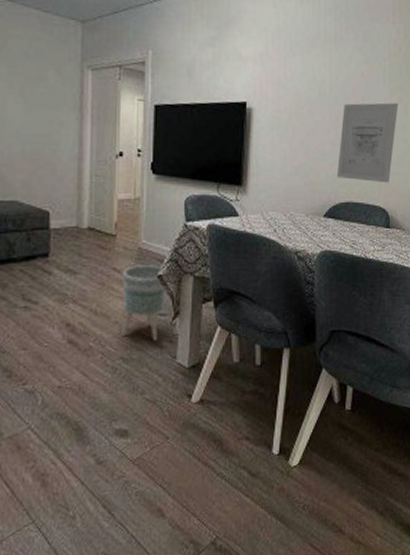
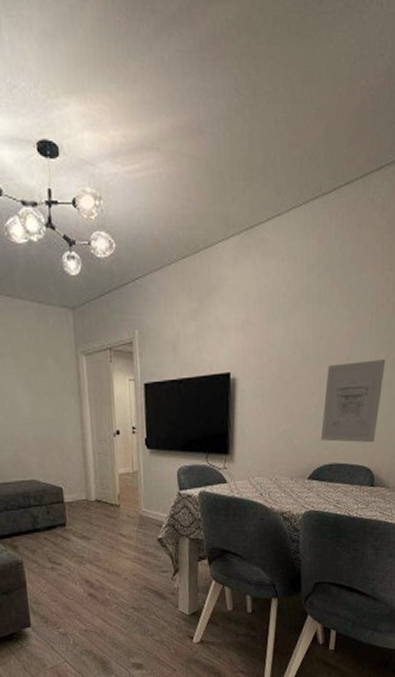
planter: present [122,265,166,342] -> none [128,530,166,594]

